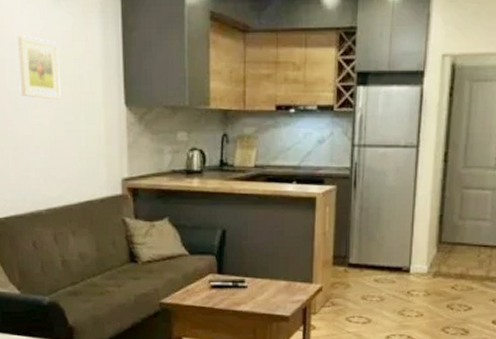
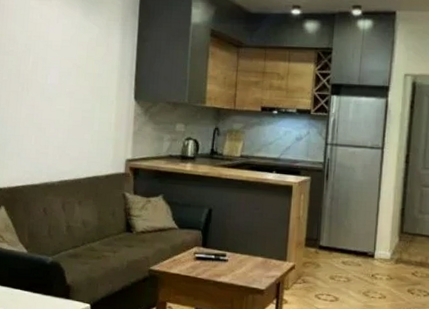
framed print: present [17,35,61,100] -> none [49,39,84,92]

